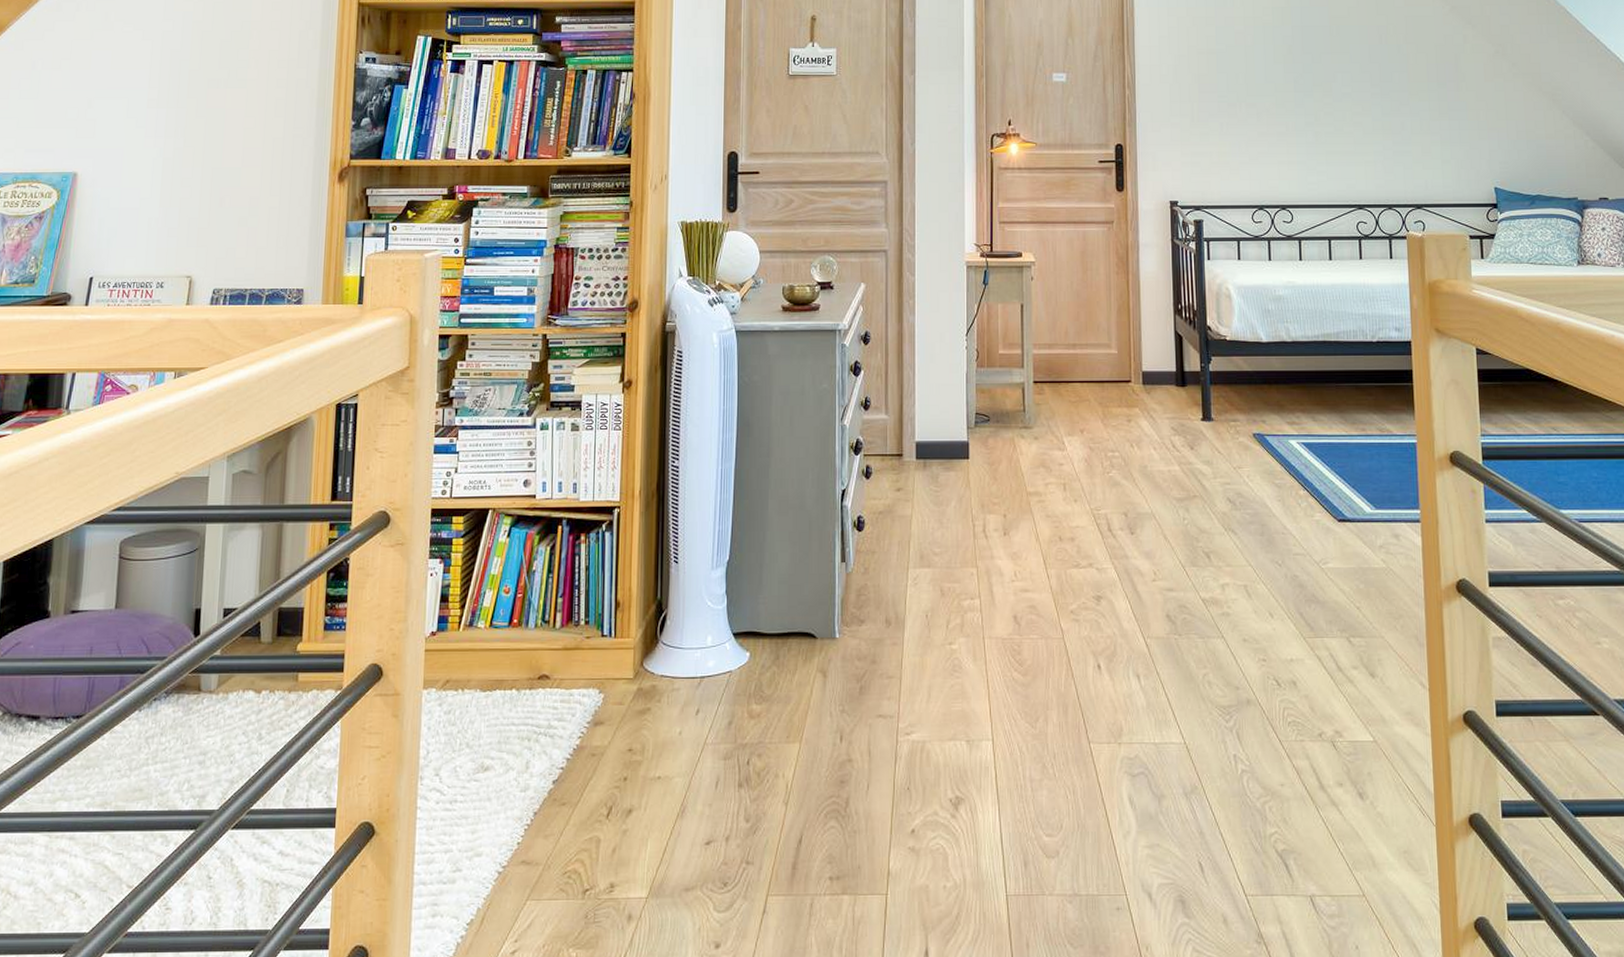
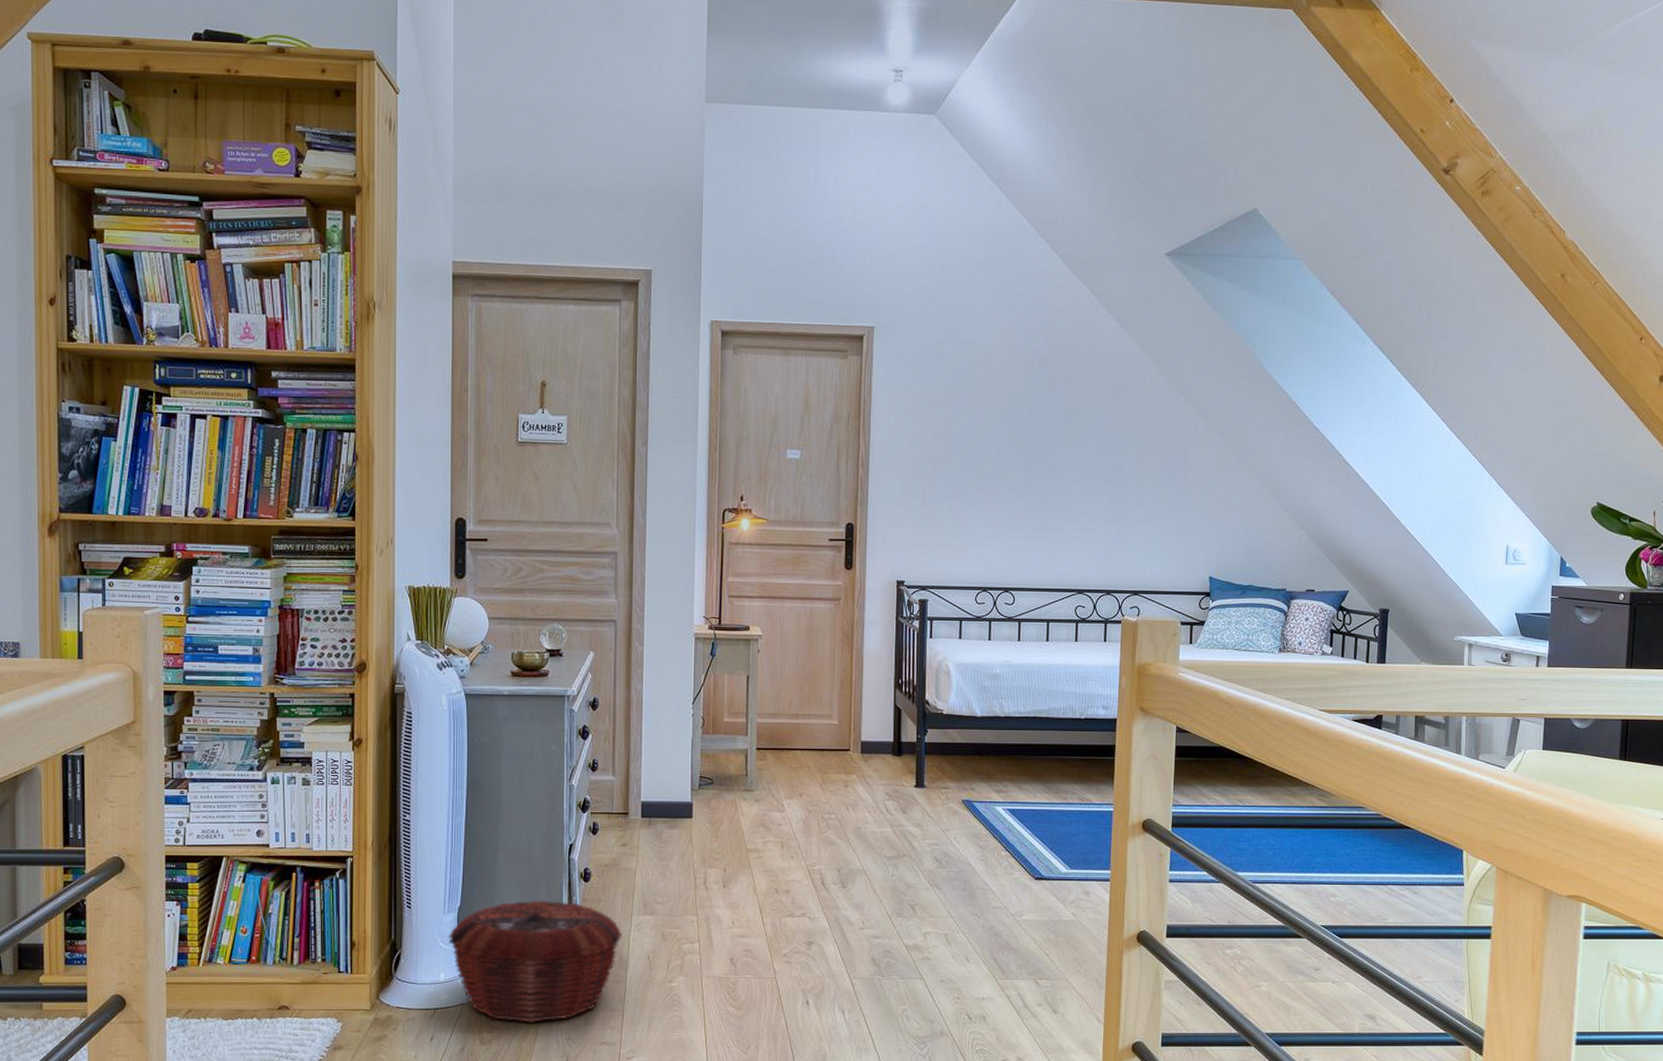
woven basket: none [715,552,899,692] -> present [447,900,623,1022]

